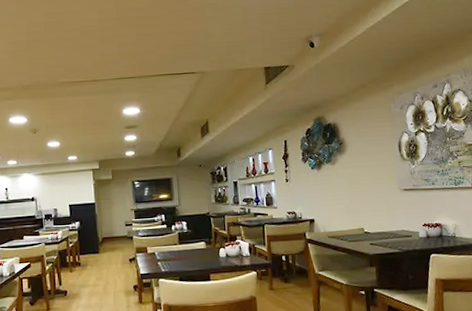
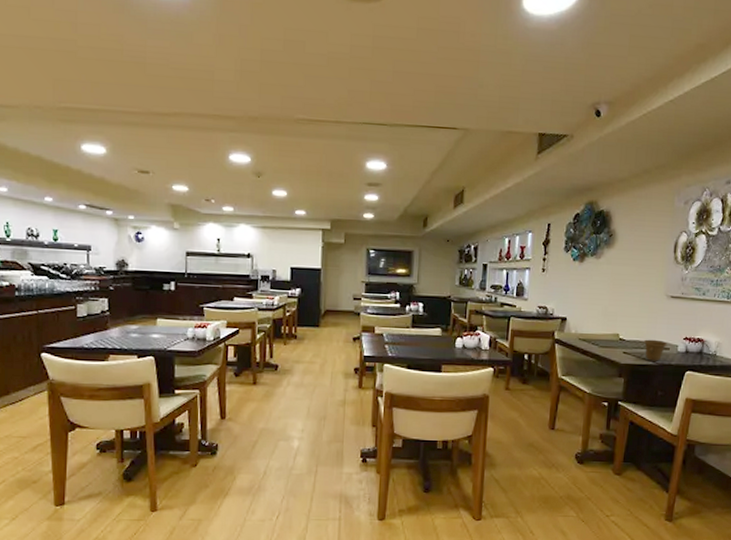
cup: none [386,229,410,249] -> present [643,339,668,361]

